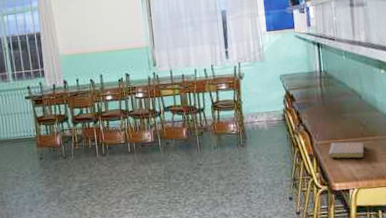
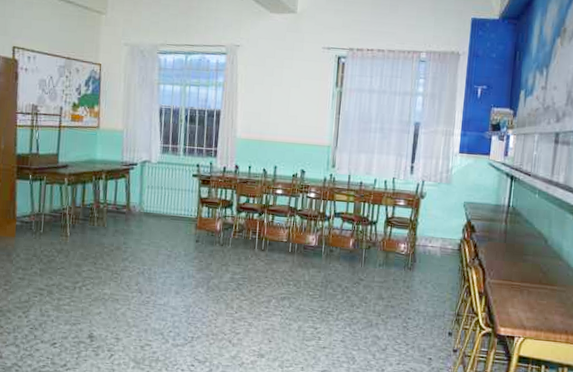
notebook: present [329,142,365,159] -> none [500,284,541,306]

